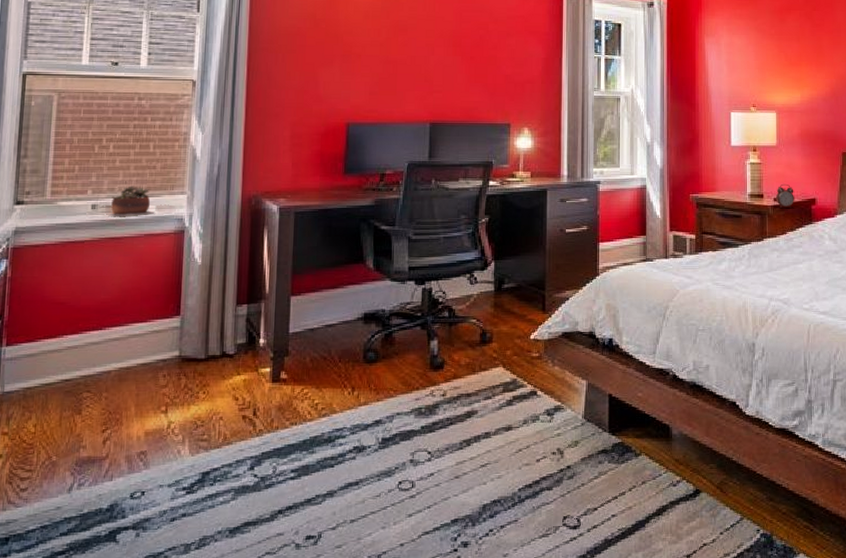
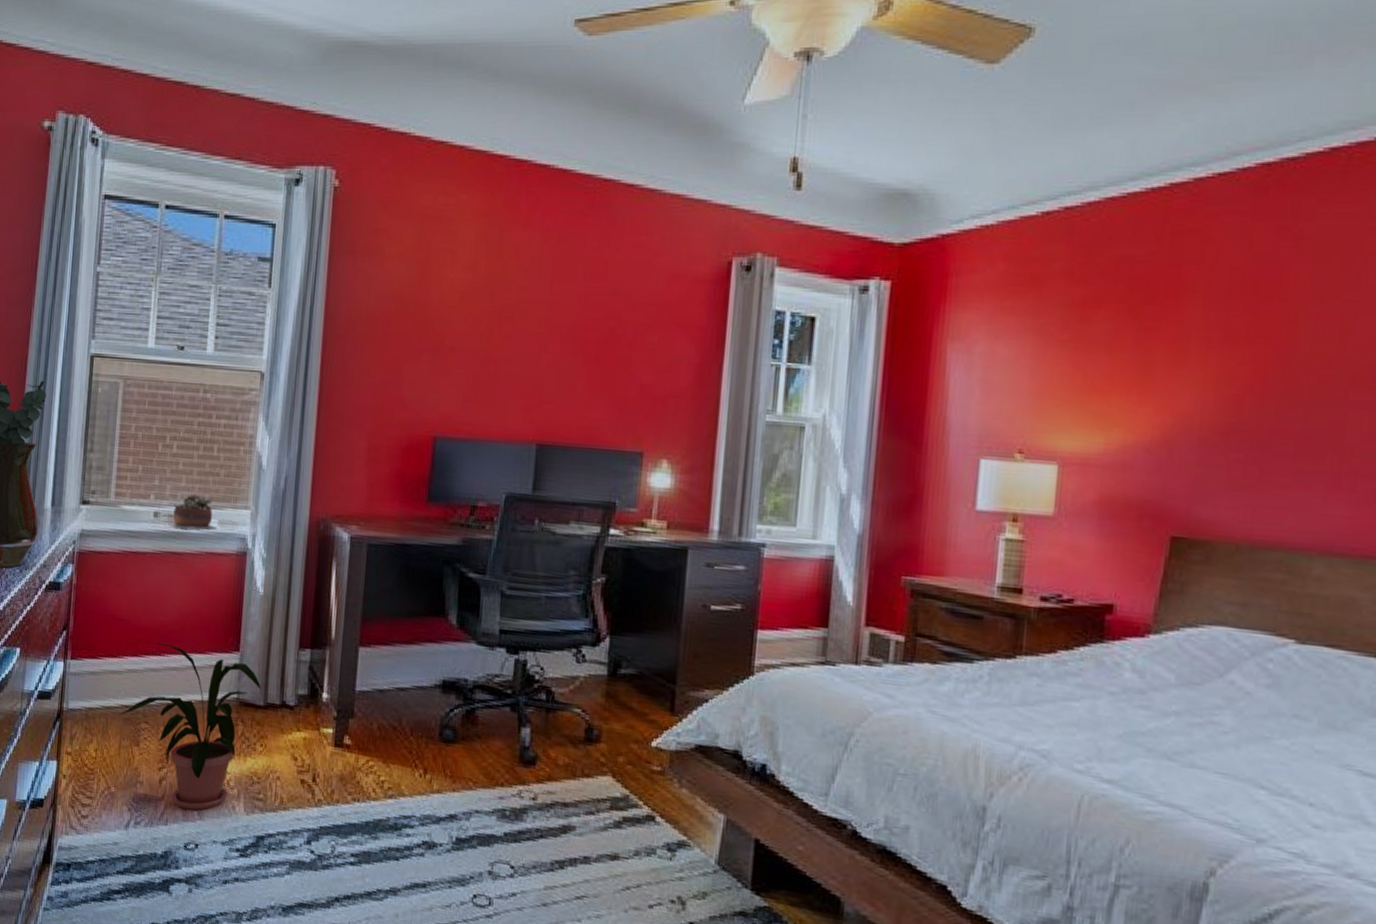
house plant: none [60,318,202,462] -> present [120,642,261,811]
alarm clock: present [776,183,794,208] -> none [1044,576,1077,614]

